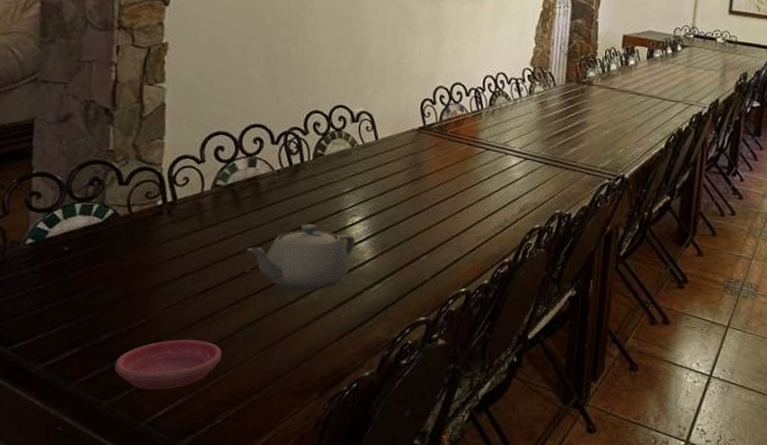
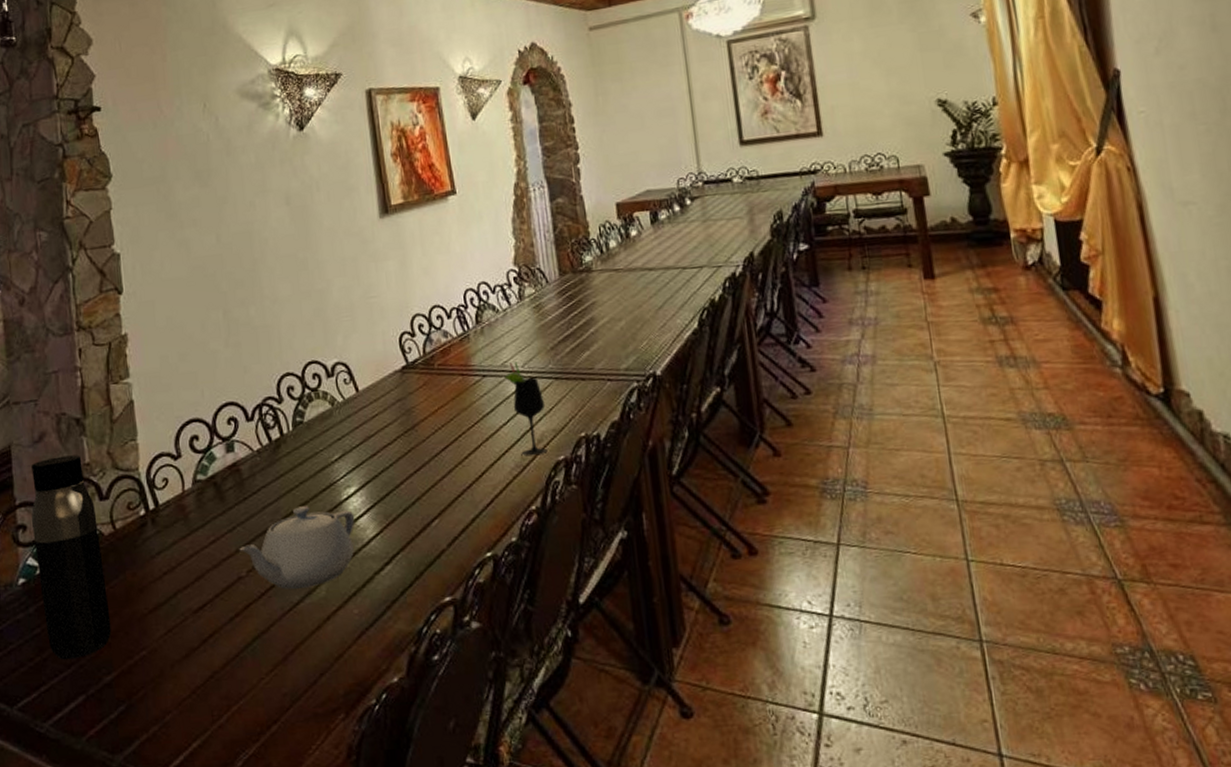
water bottle: none [46,138,115,316] -> present [31,455,112,660]
saucer: present [115,339,222,390] -> none [122,666,232,736]
wine glass: none [504,143,533,221] -> present [504,362,548,456]

